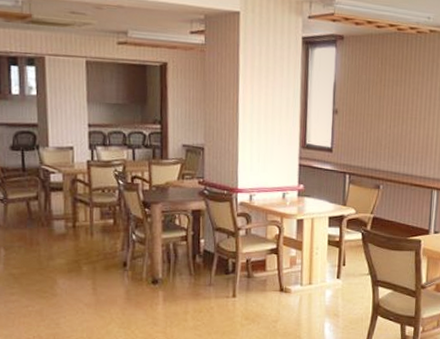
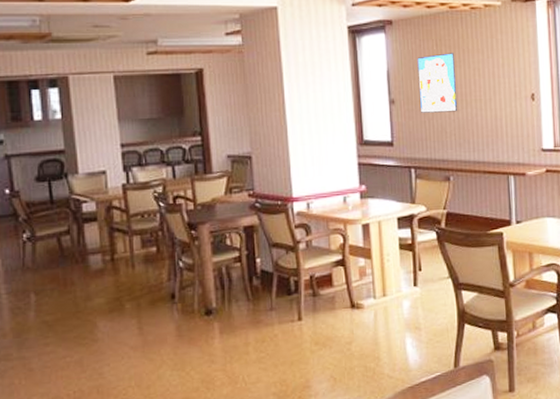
wall art: none [360,71,397,127] -> present [417,53,458,113]

